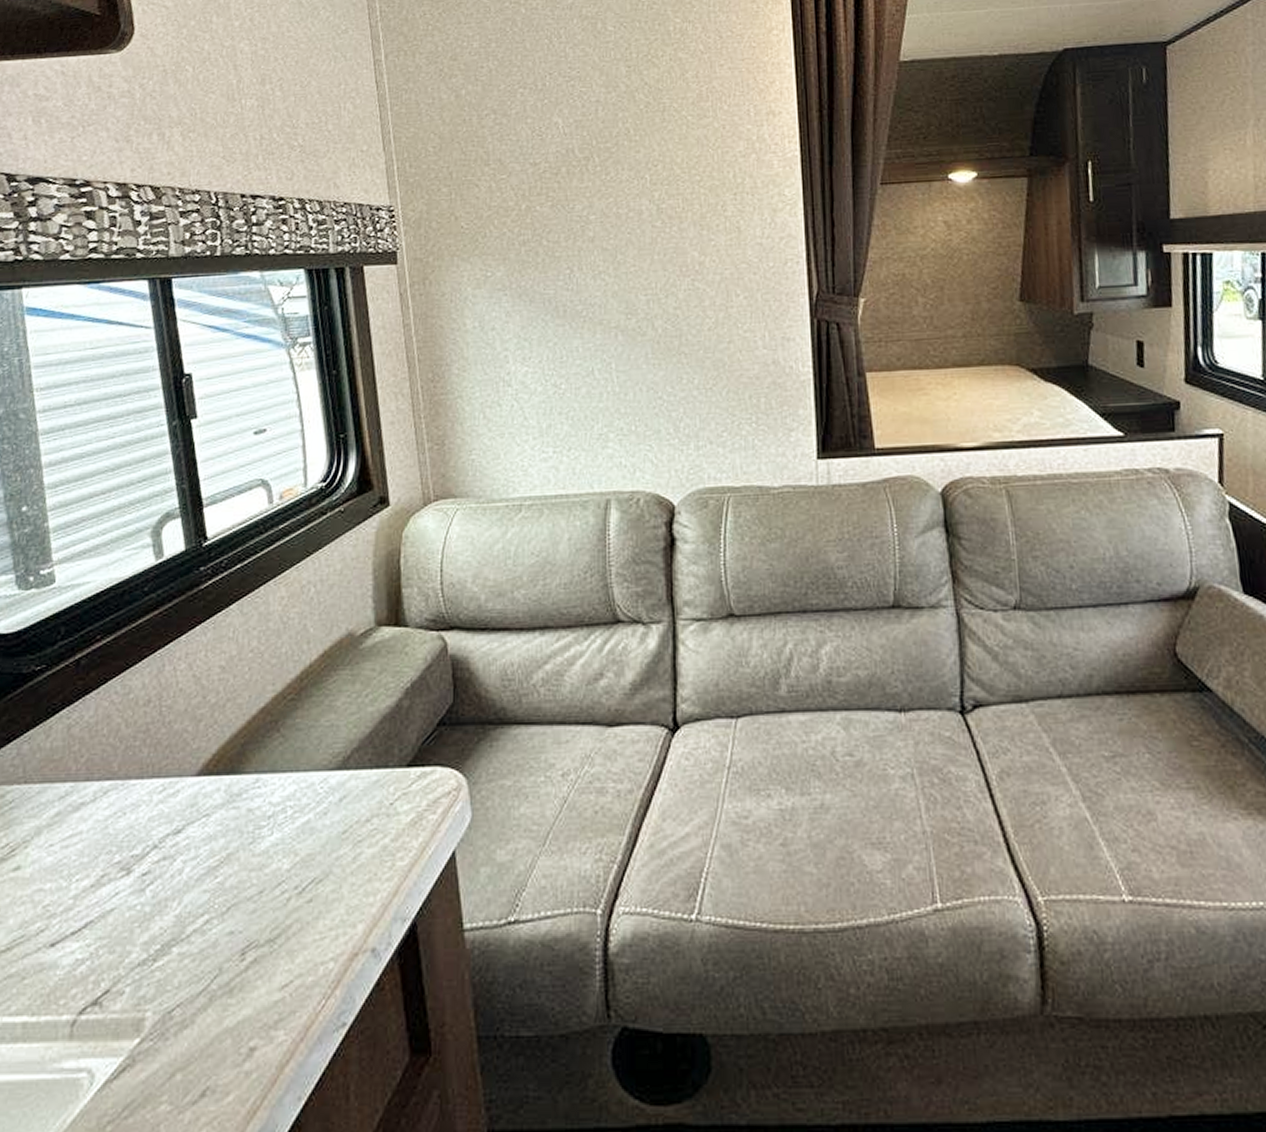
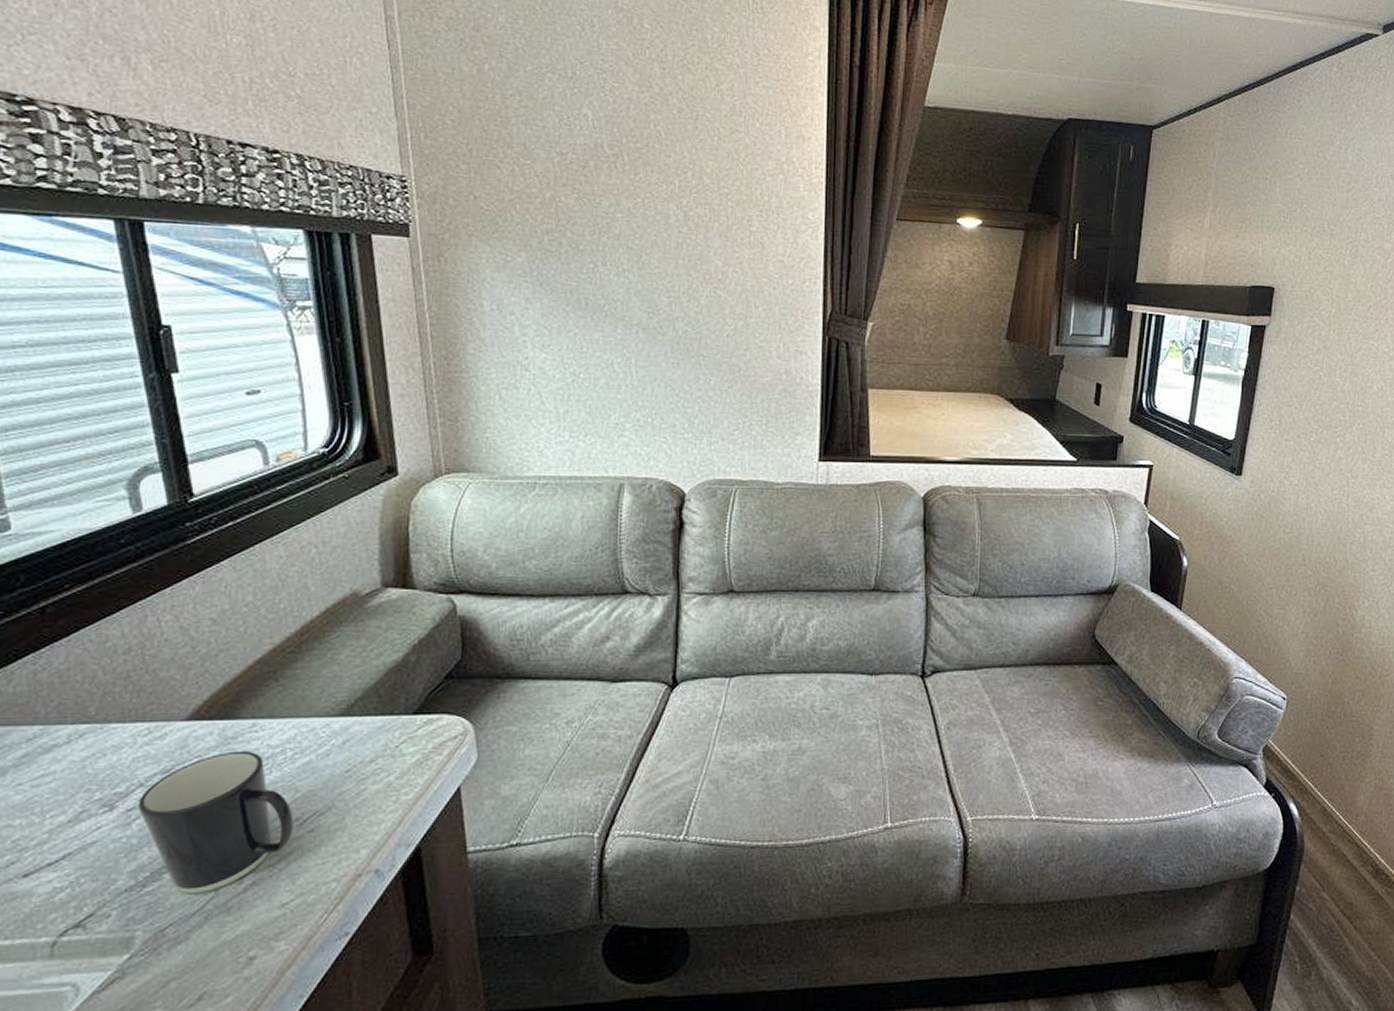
mug: none [151,809,294,971] -> present [138,750,294,894]

